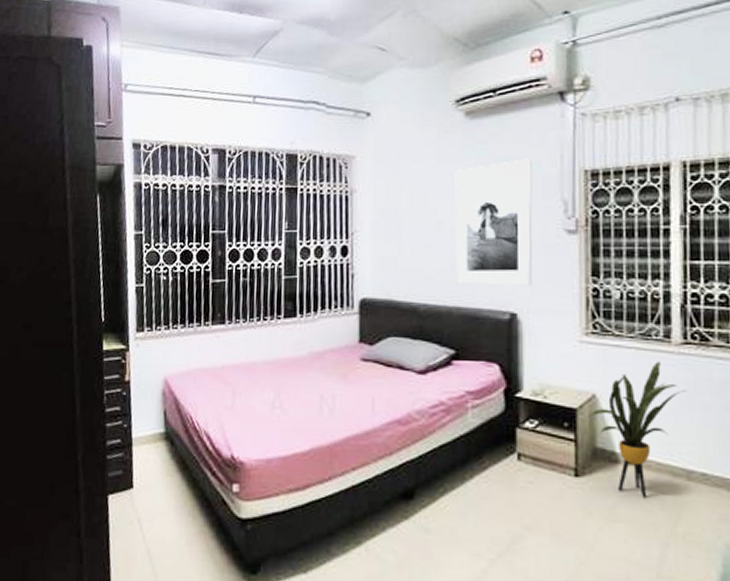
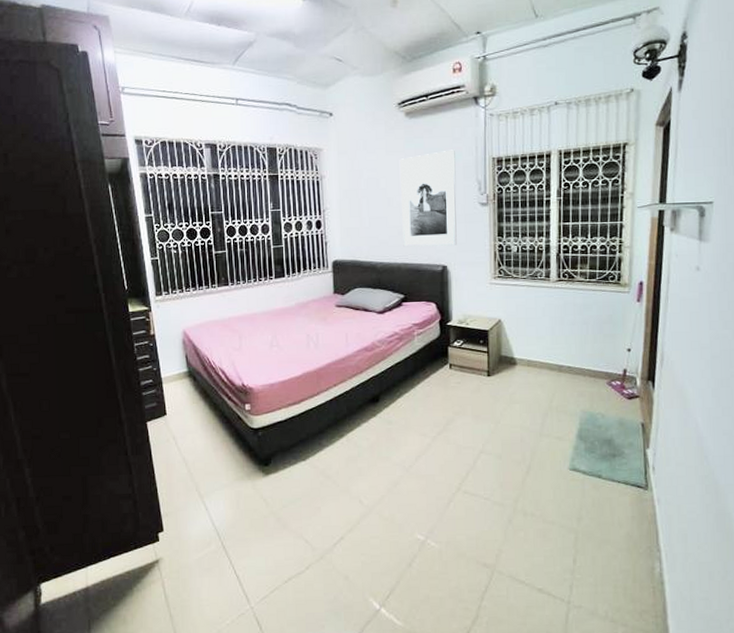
house plant: present [588,361,686,498] -> none [496,294,559,386]

